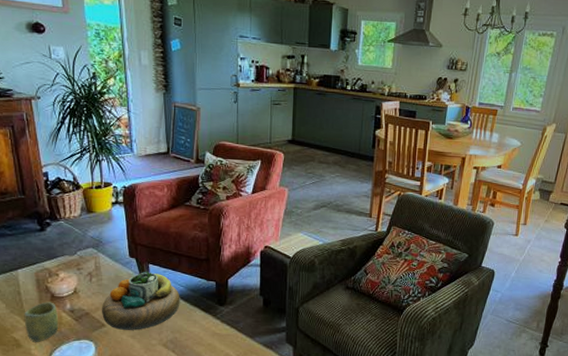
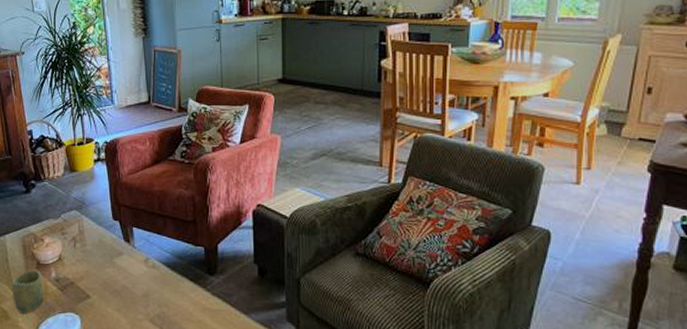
decorative bowl: present [102,271,180,330] -> none [87,235,167,303]

